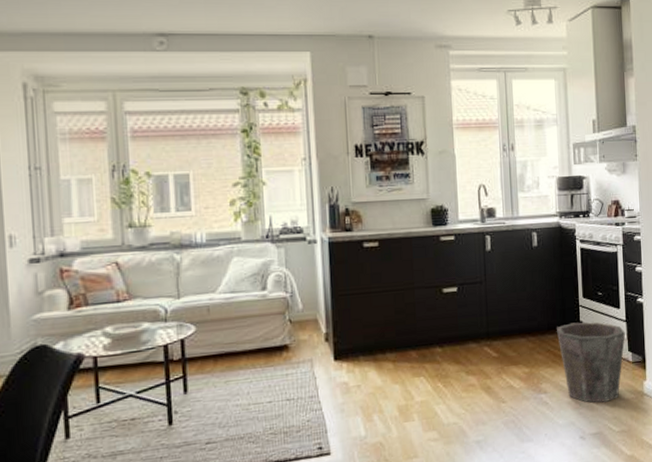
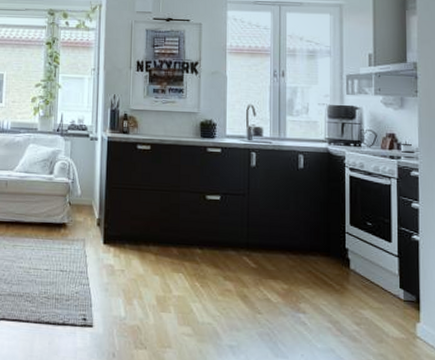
waste bin: present [557,322,625,403] -> none [320,248,397,336]

